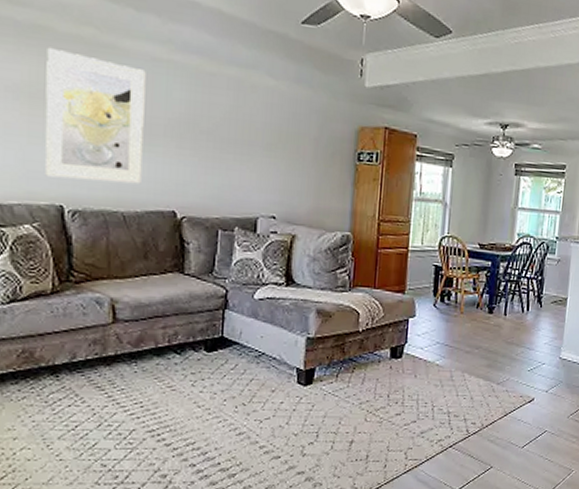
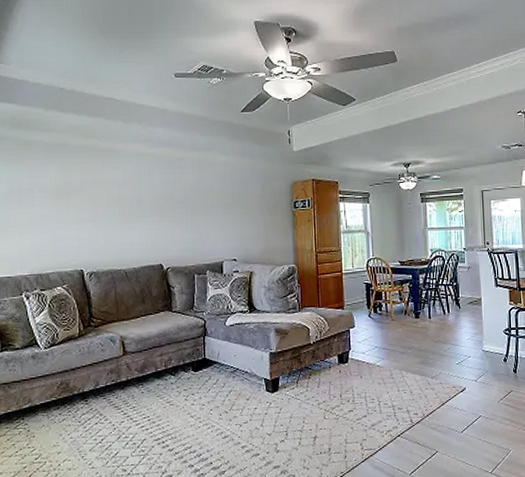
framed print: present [43,47,146,185] -> none [66,157,136,250]

